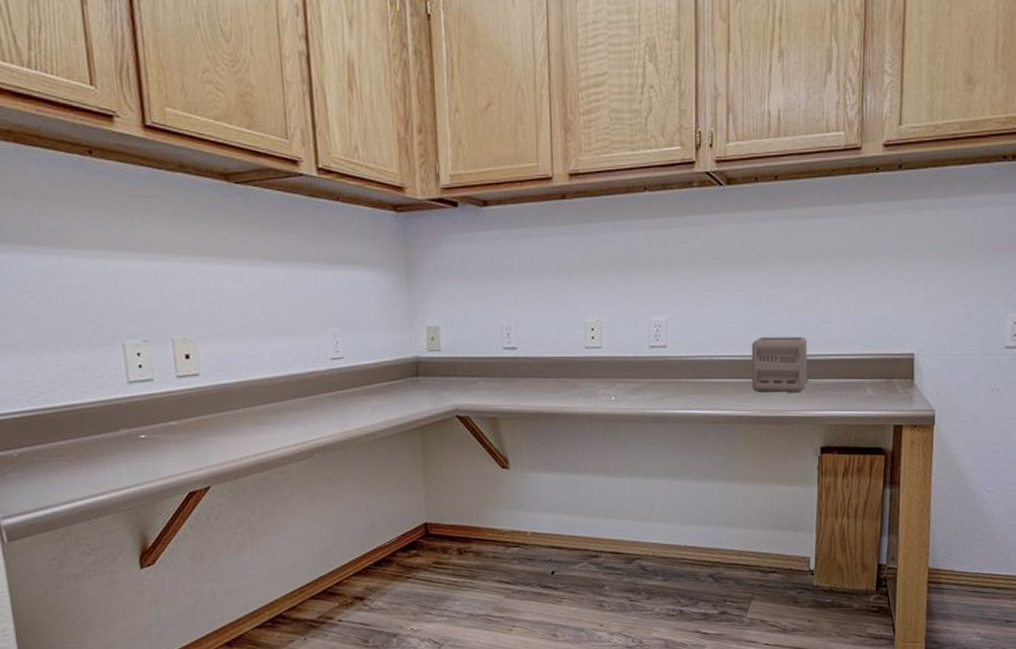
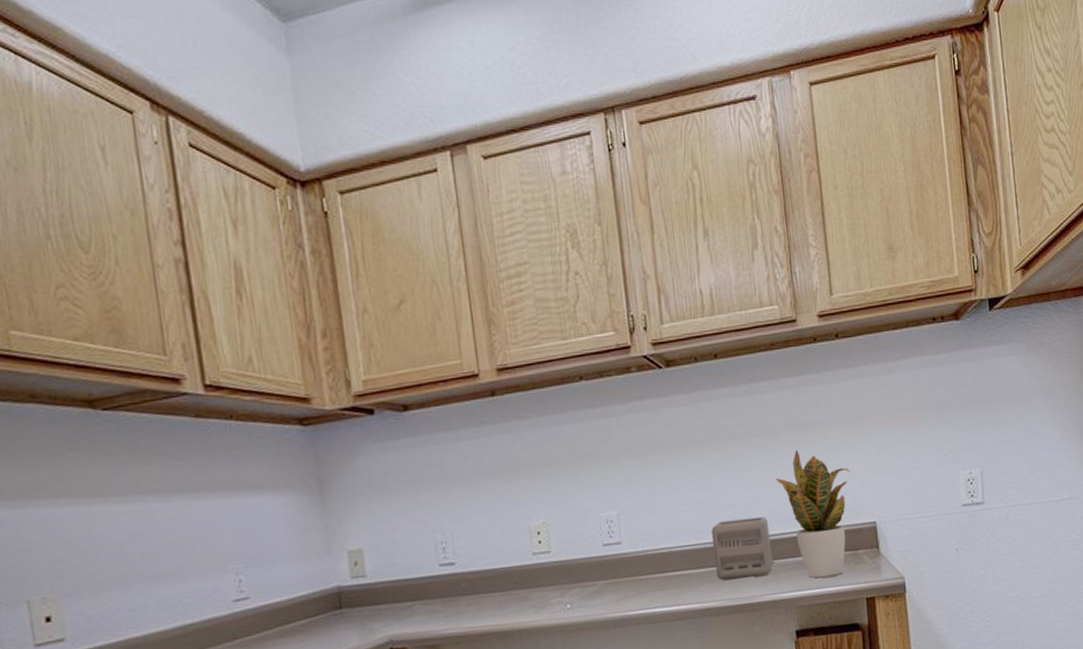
potted plant: none [820,275,897,401] -> present [775,449,852,579]

